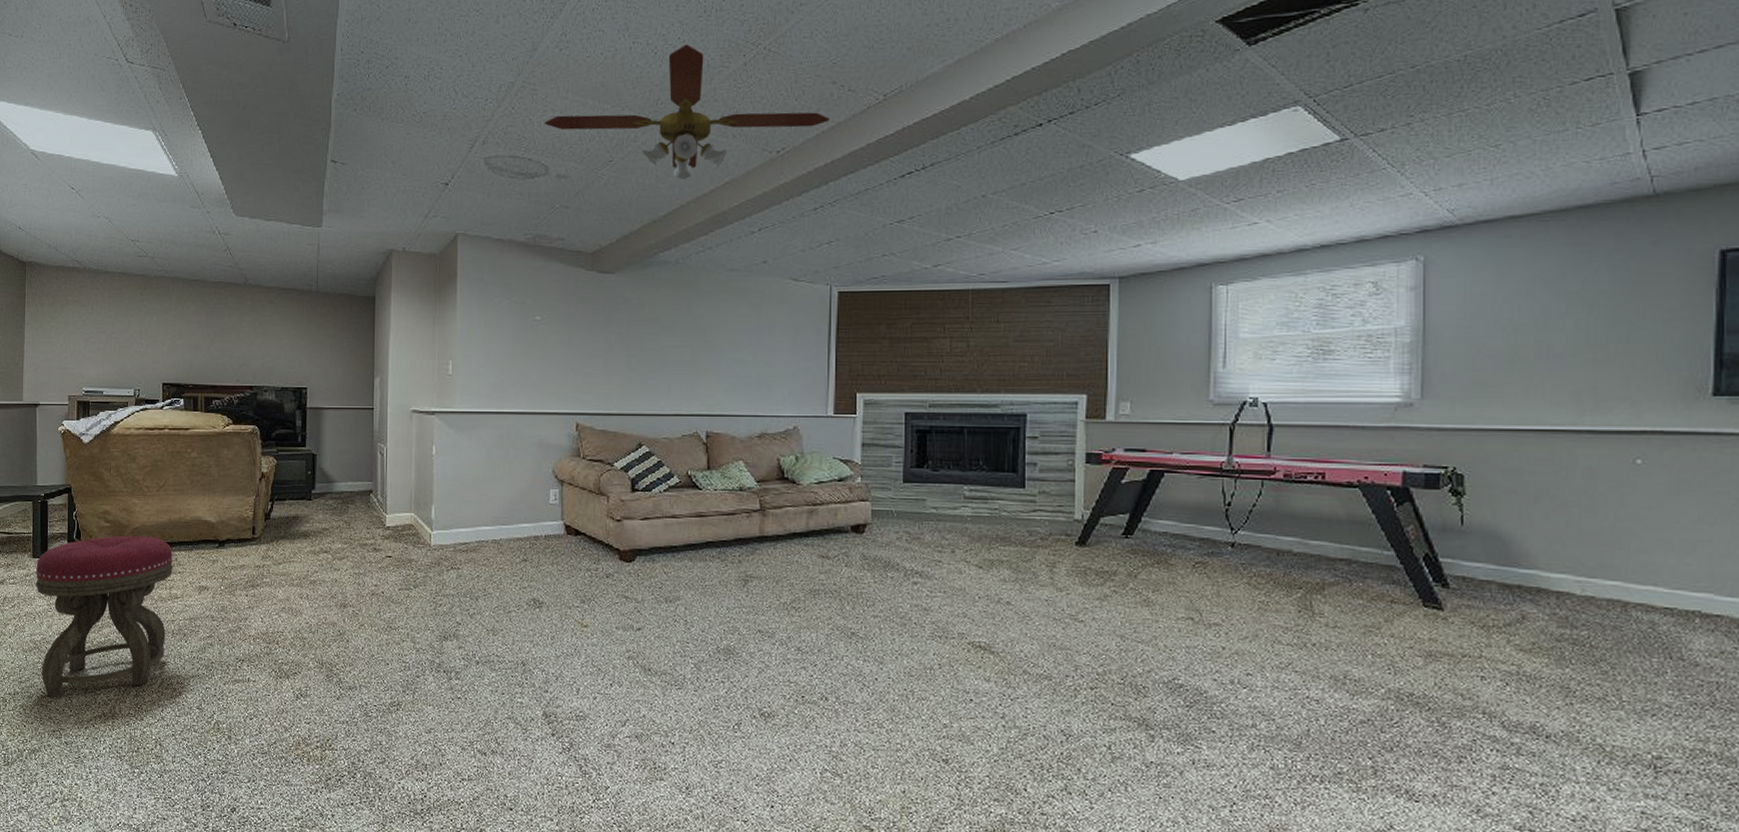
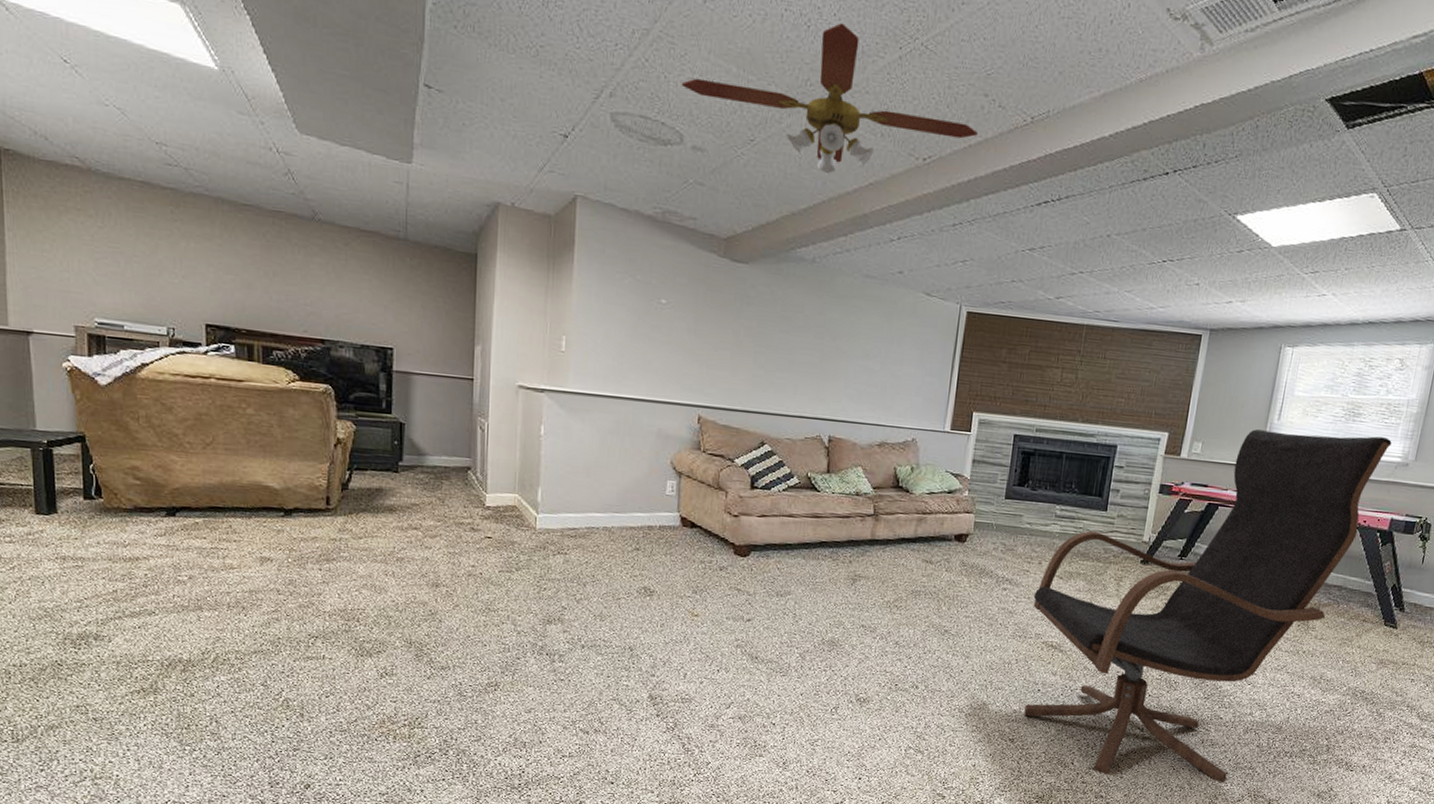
stool: present [36,535,174,697] -> none [41,495,227,670]
lounge chair: none [951,375,1383,816] -> present [1024,429,1392,782]

